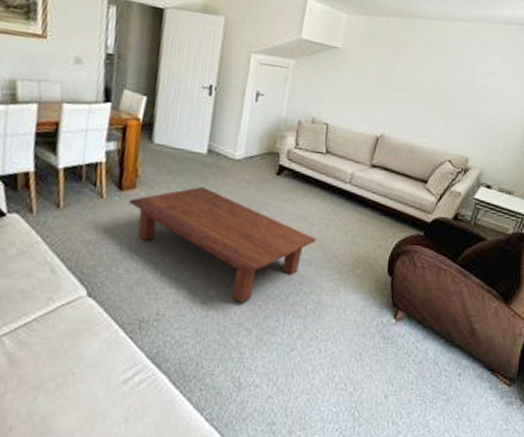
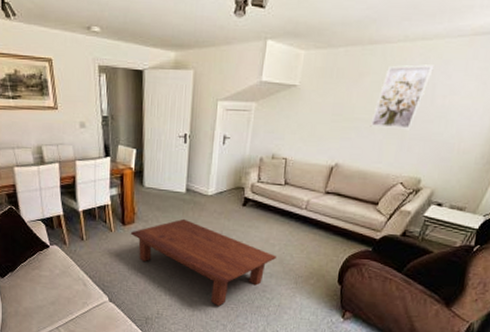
wall art: none [415,41,472,106] -> present [370,64,434,130]

